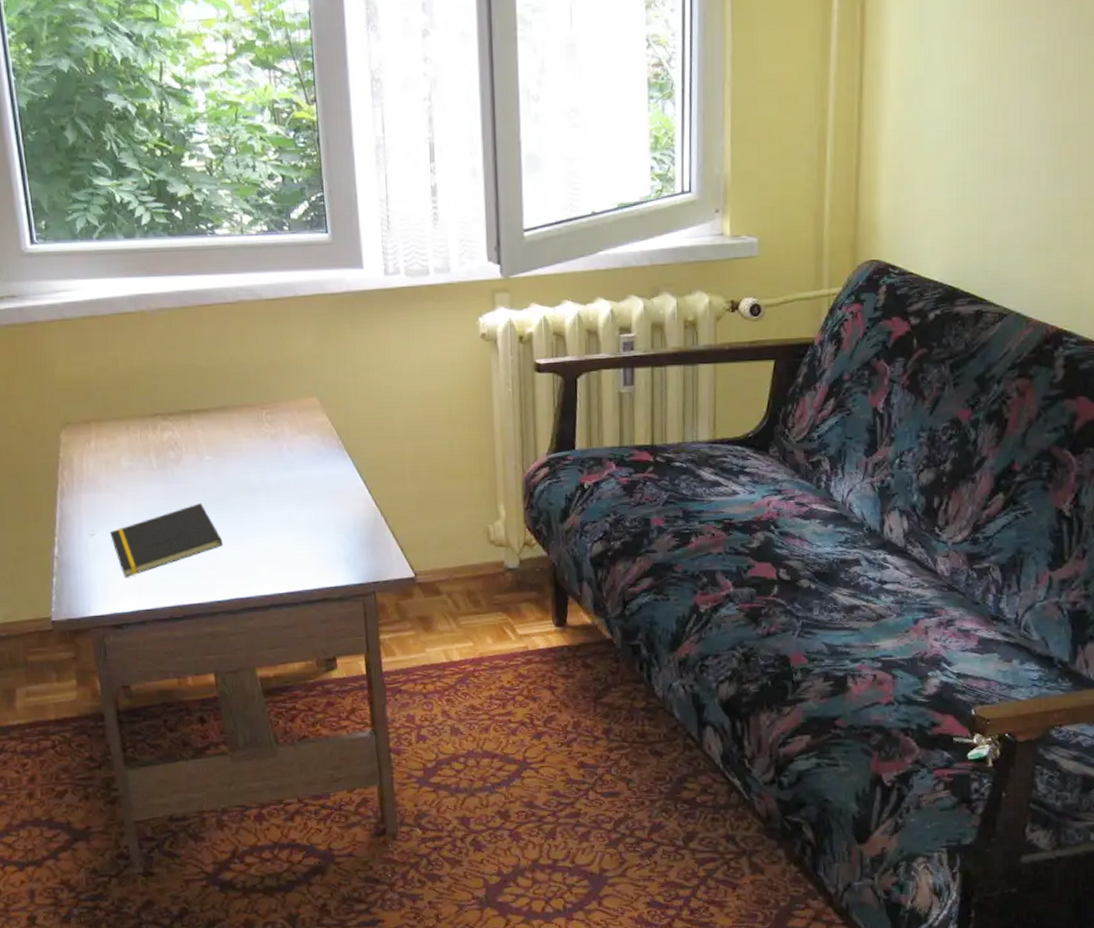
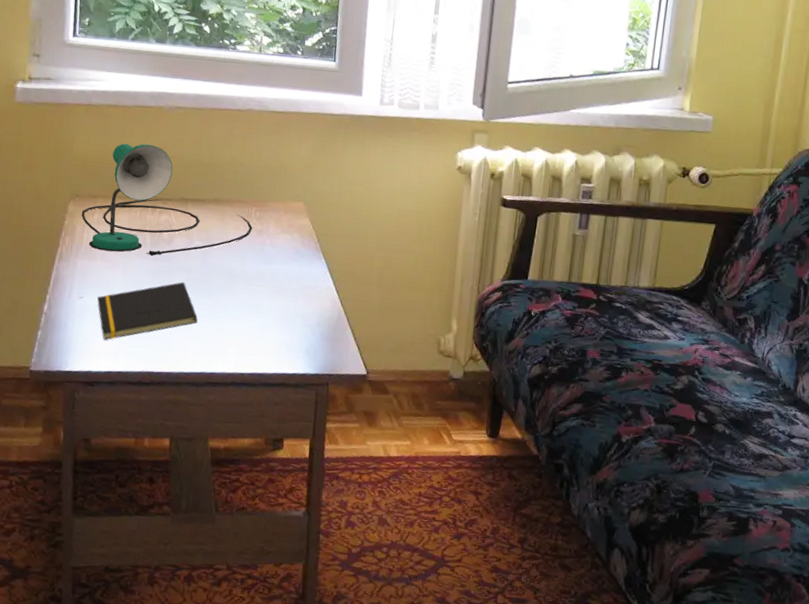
desk lamp: none [76,355,266,481] -> present [81,143,253,257]

